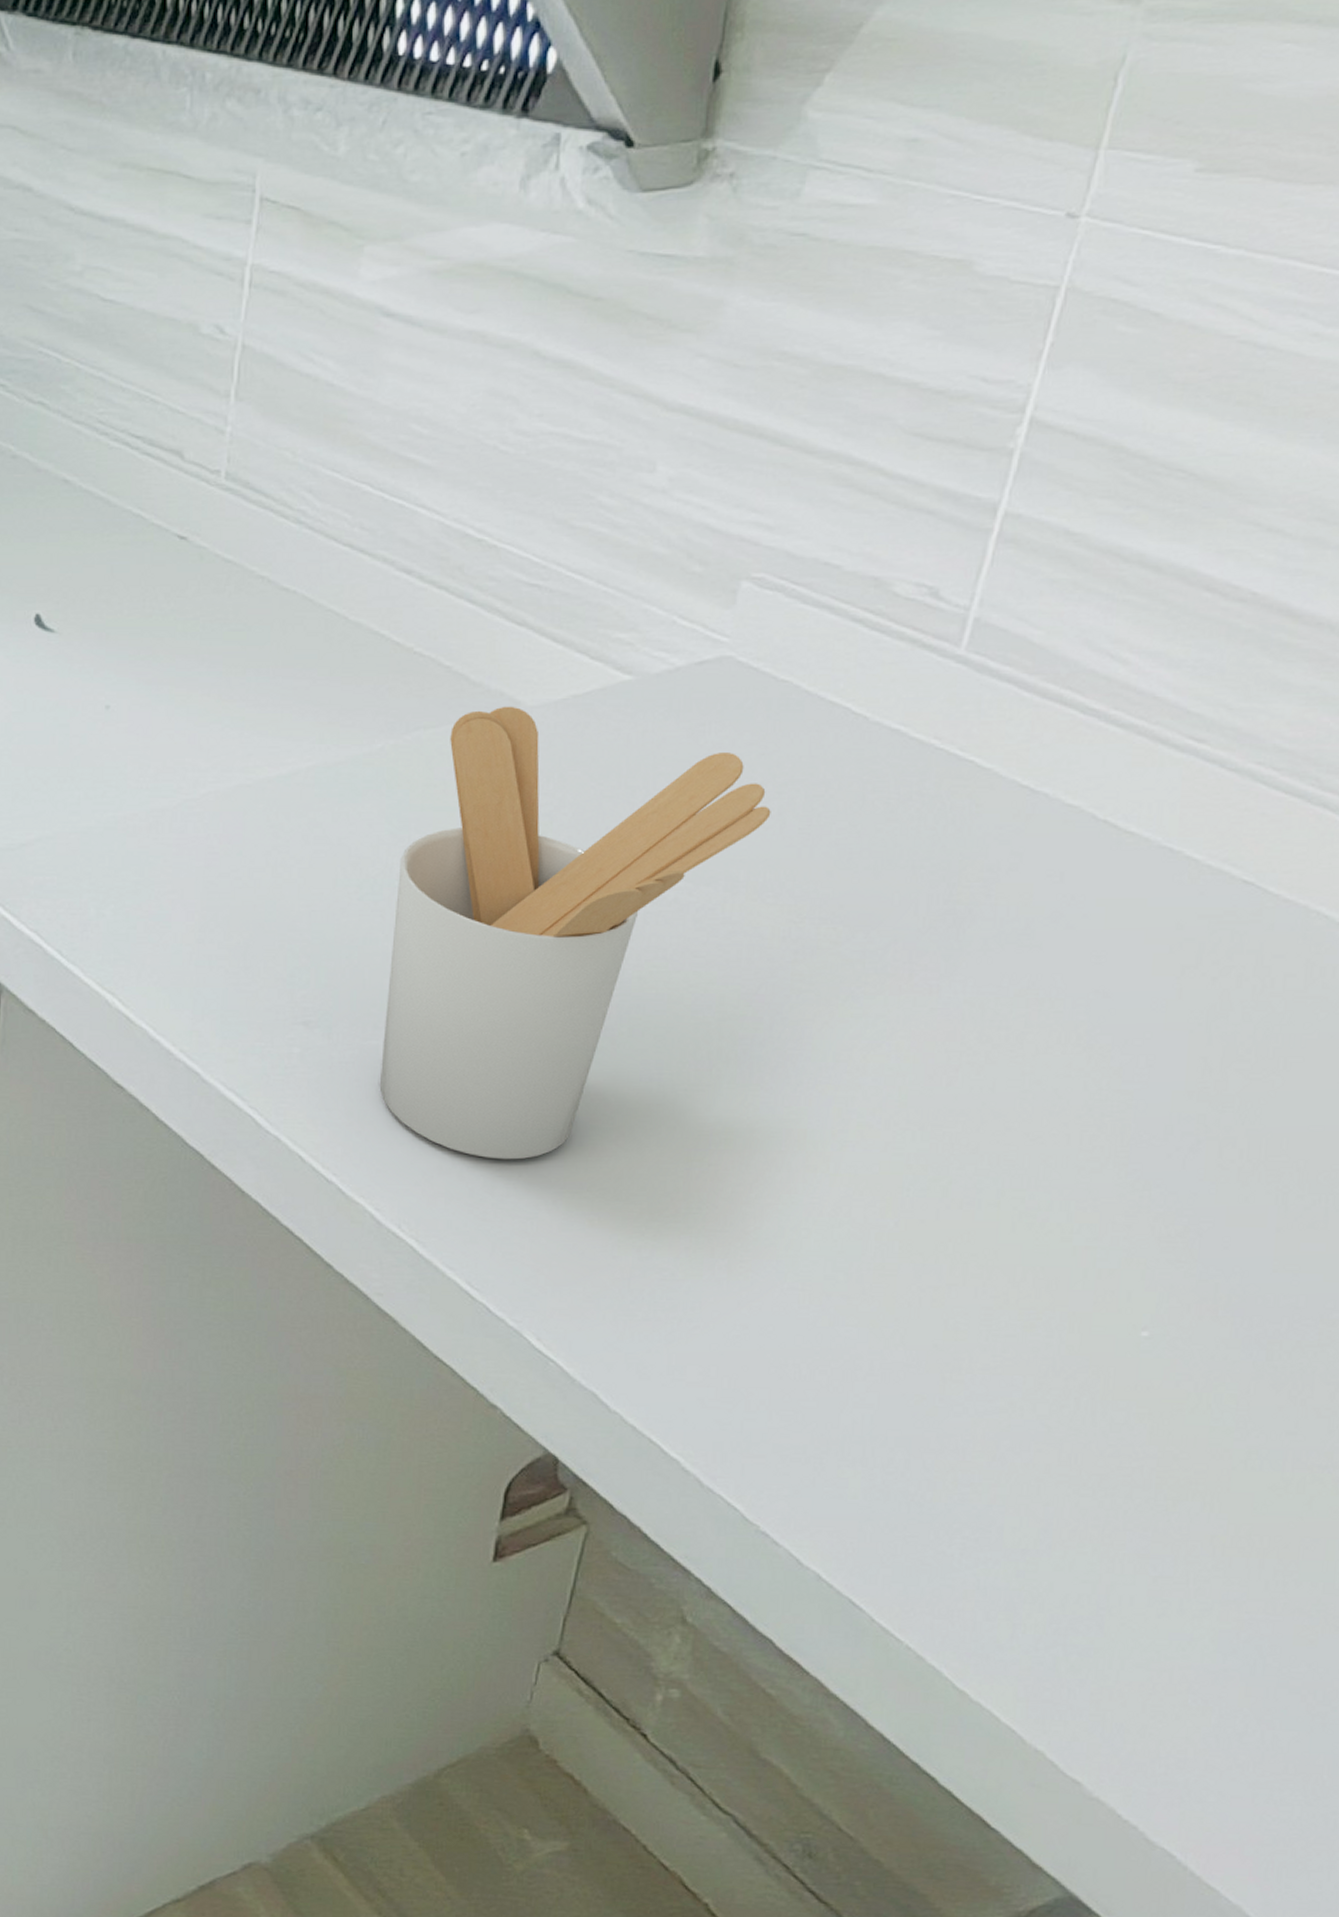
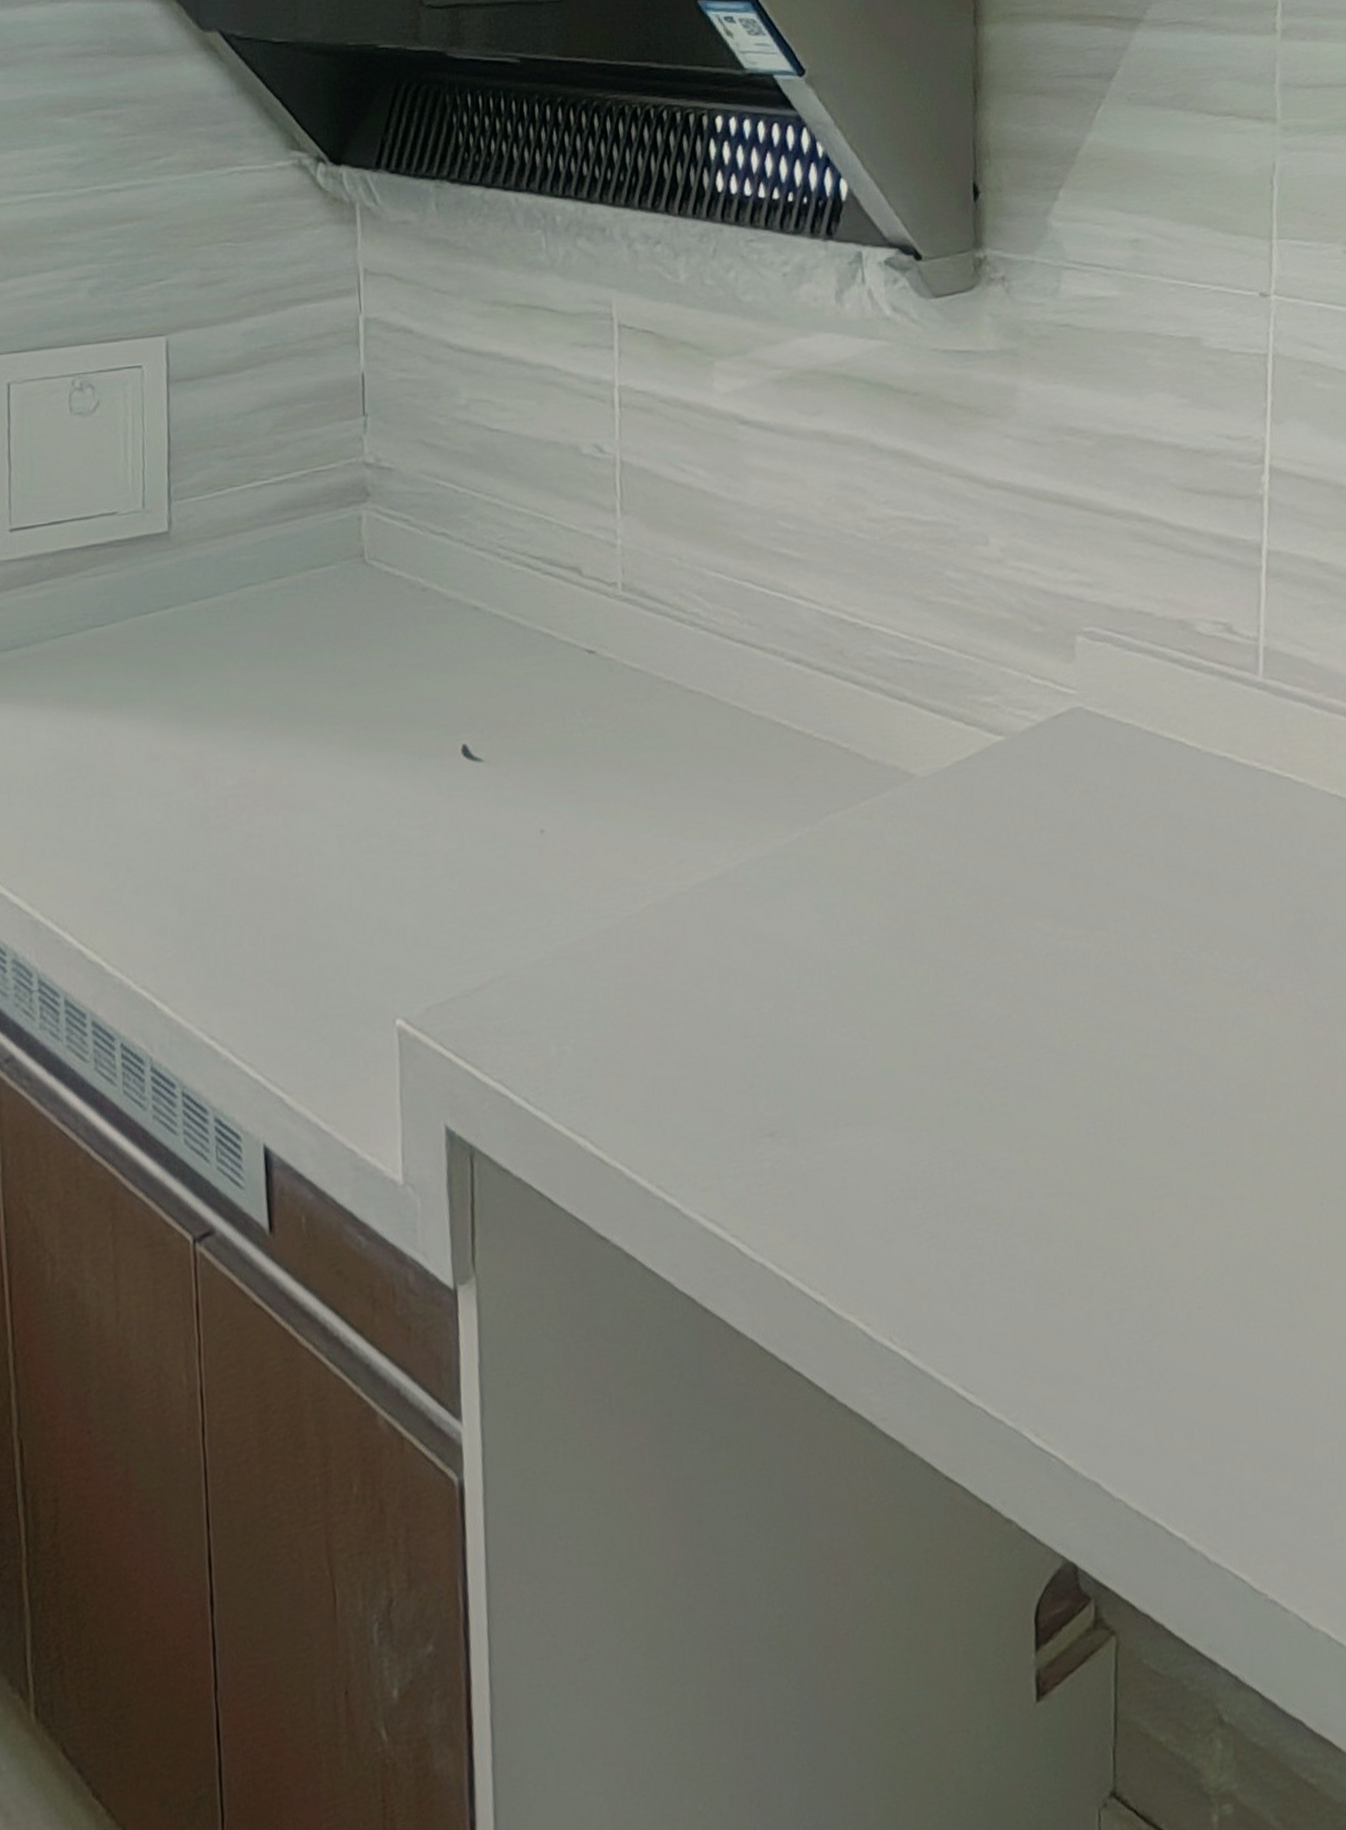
utensil holder: present [379,706,771,1160] -> none [833,779,1140,1247]

